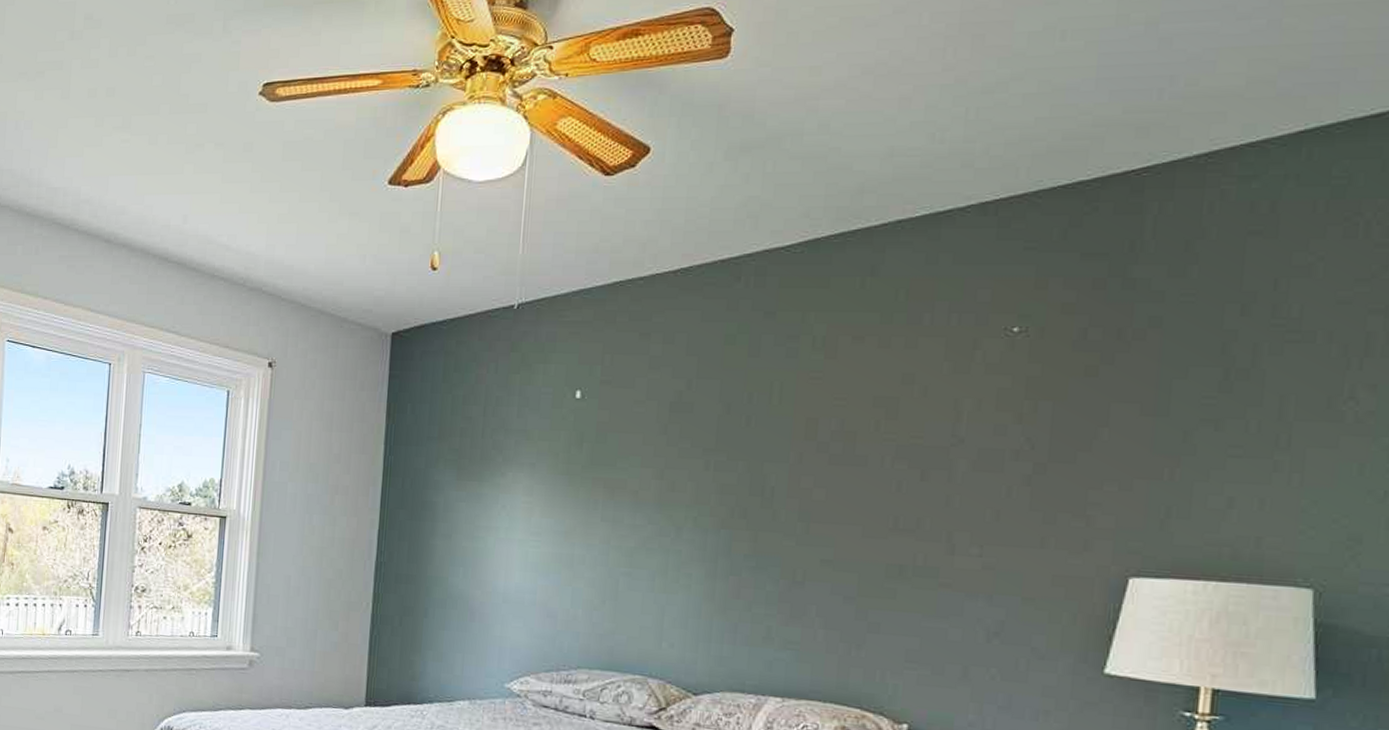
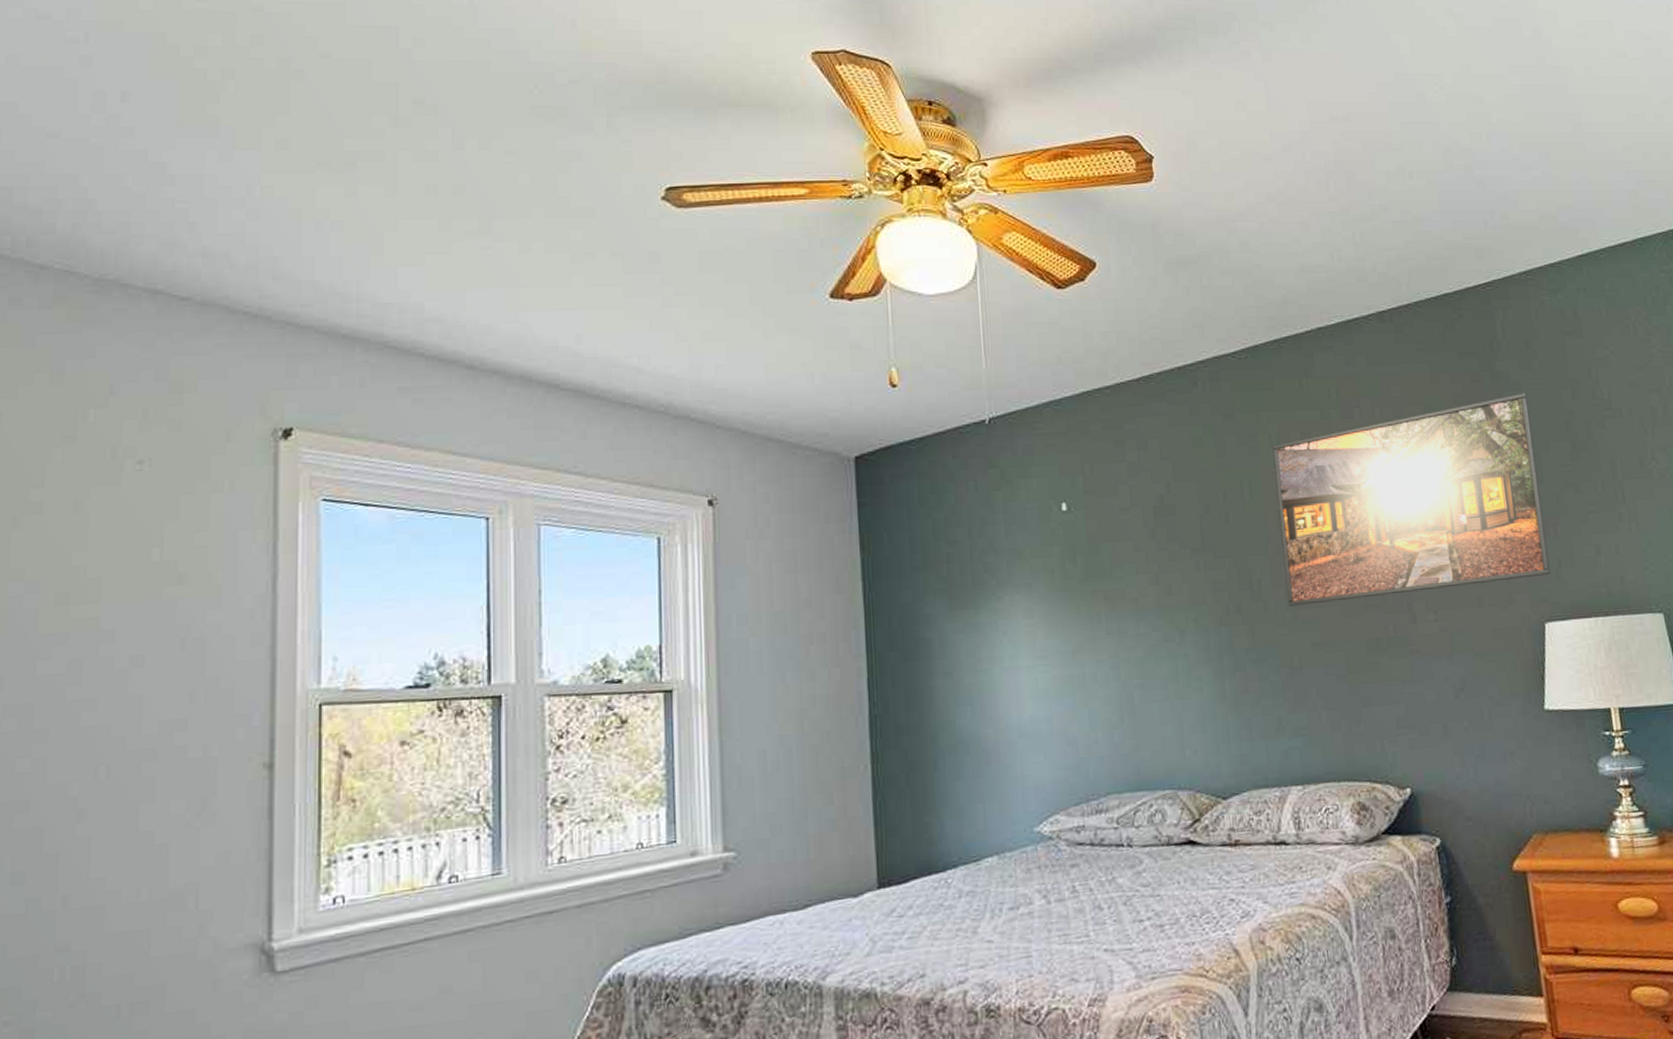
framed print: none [801,305,1170,524] -> present [1272,392,1551,606]

